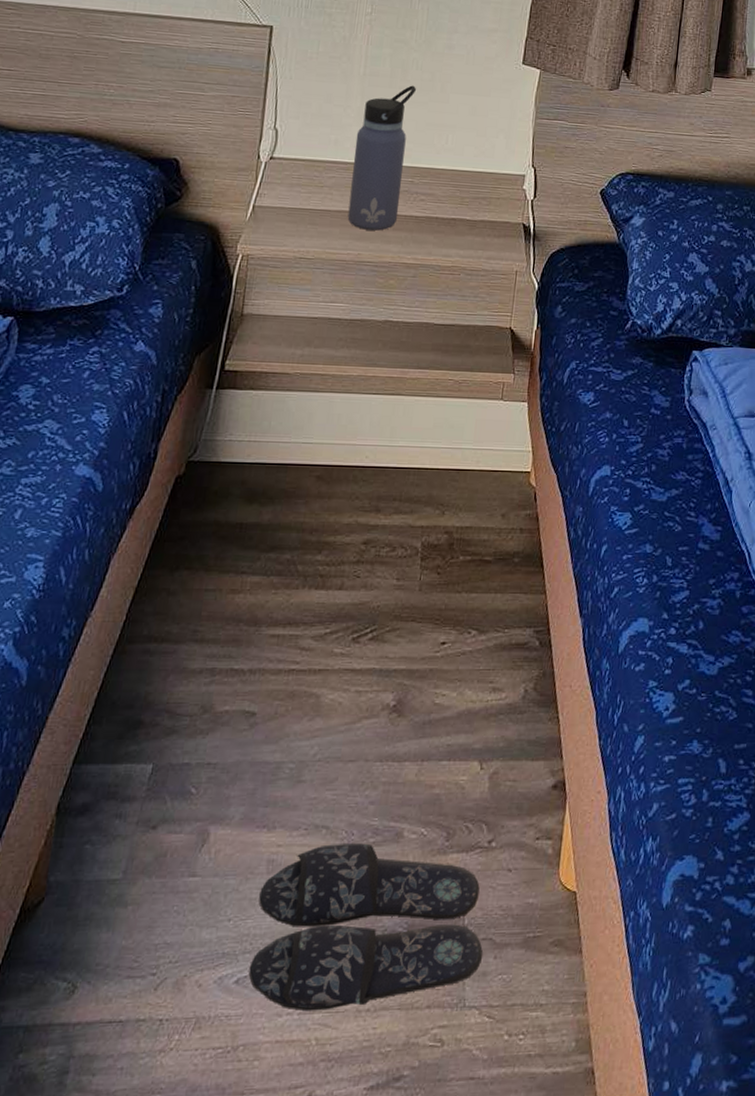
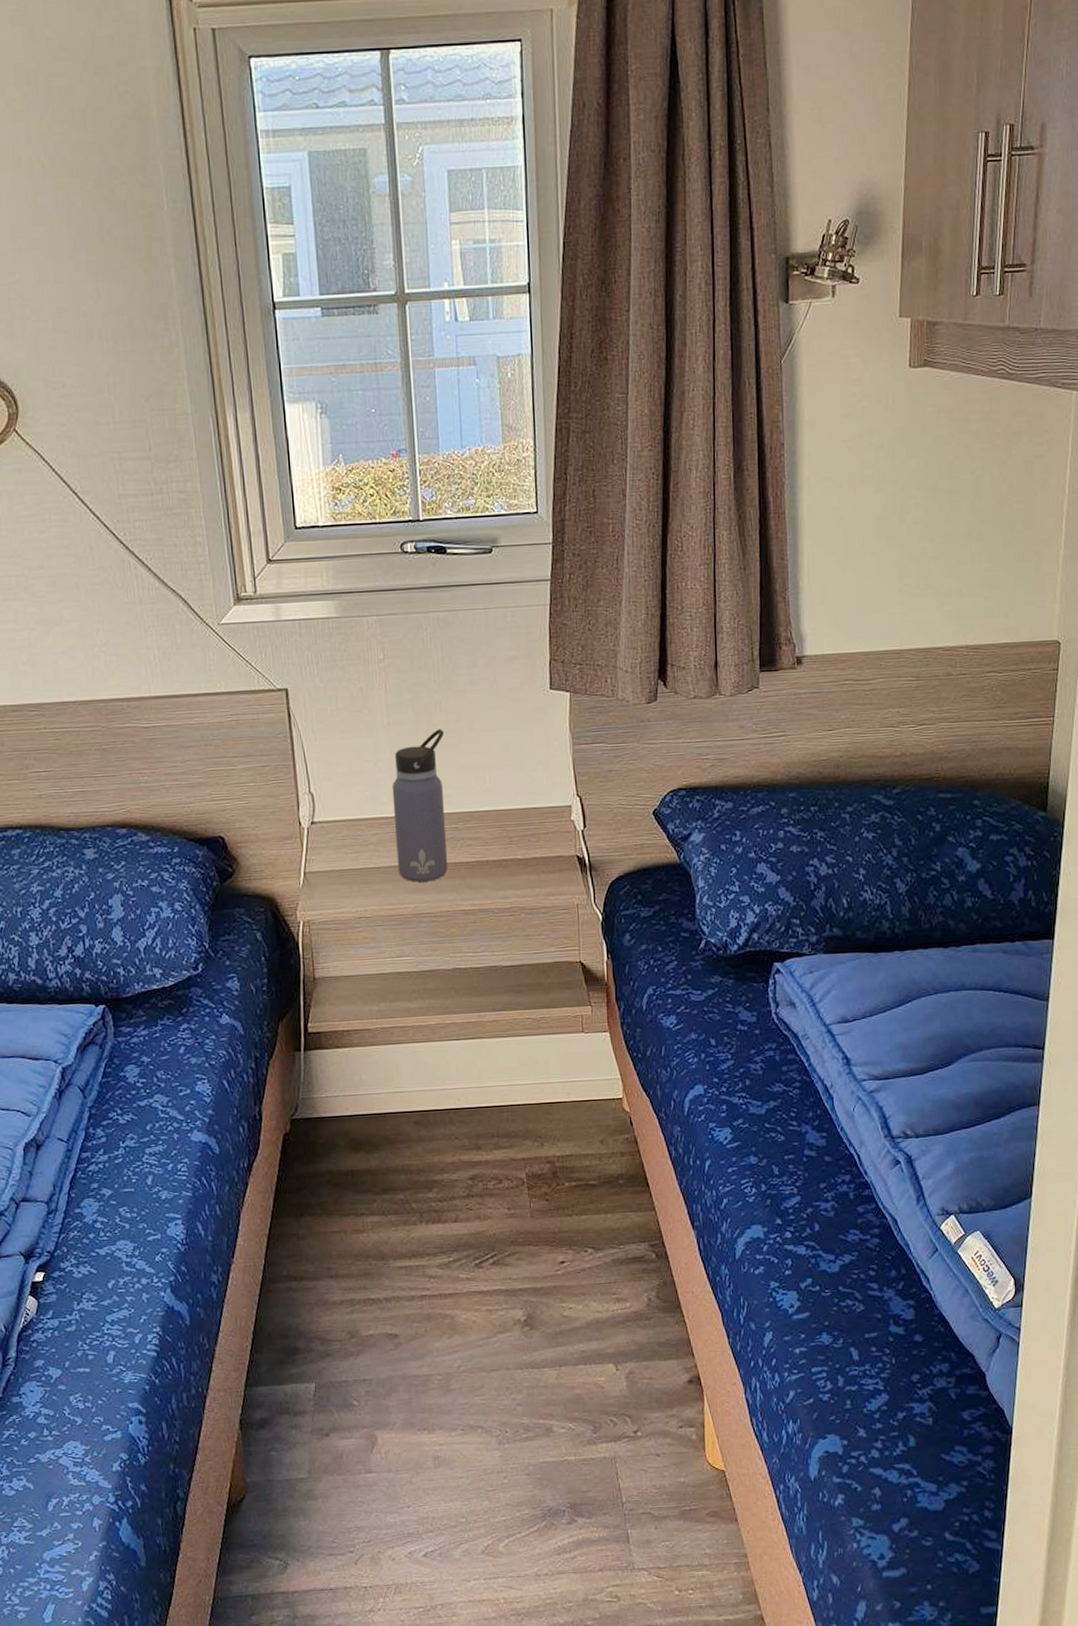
slippers: present [249,843,483,1012] -> none [431,1438,644,1577]

